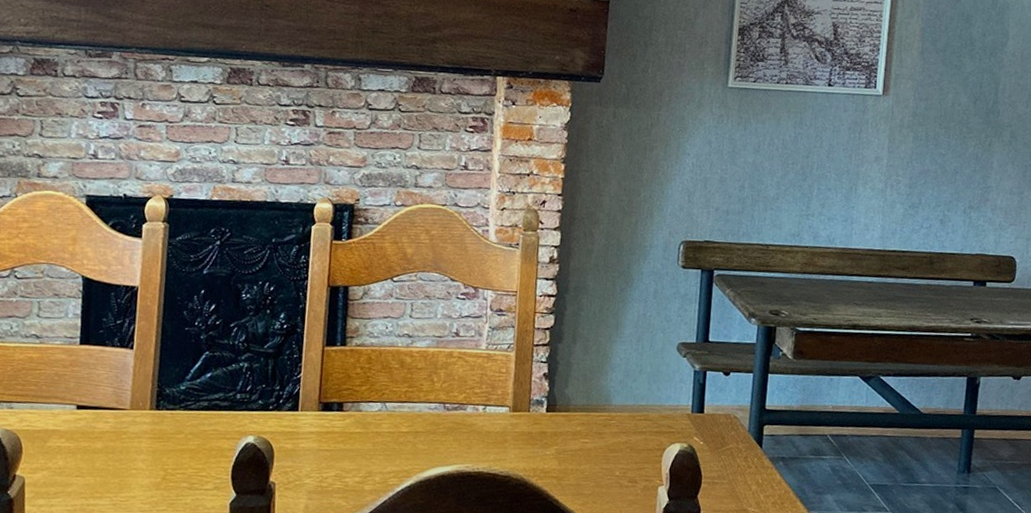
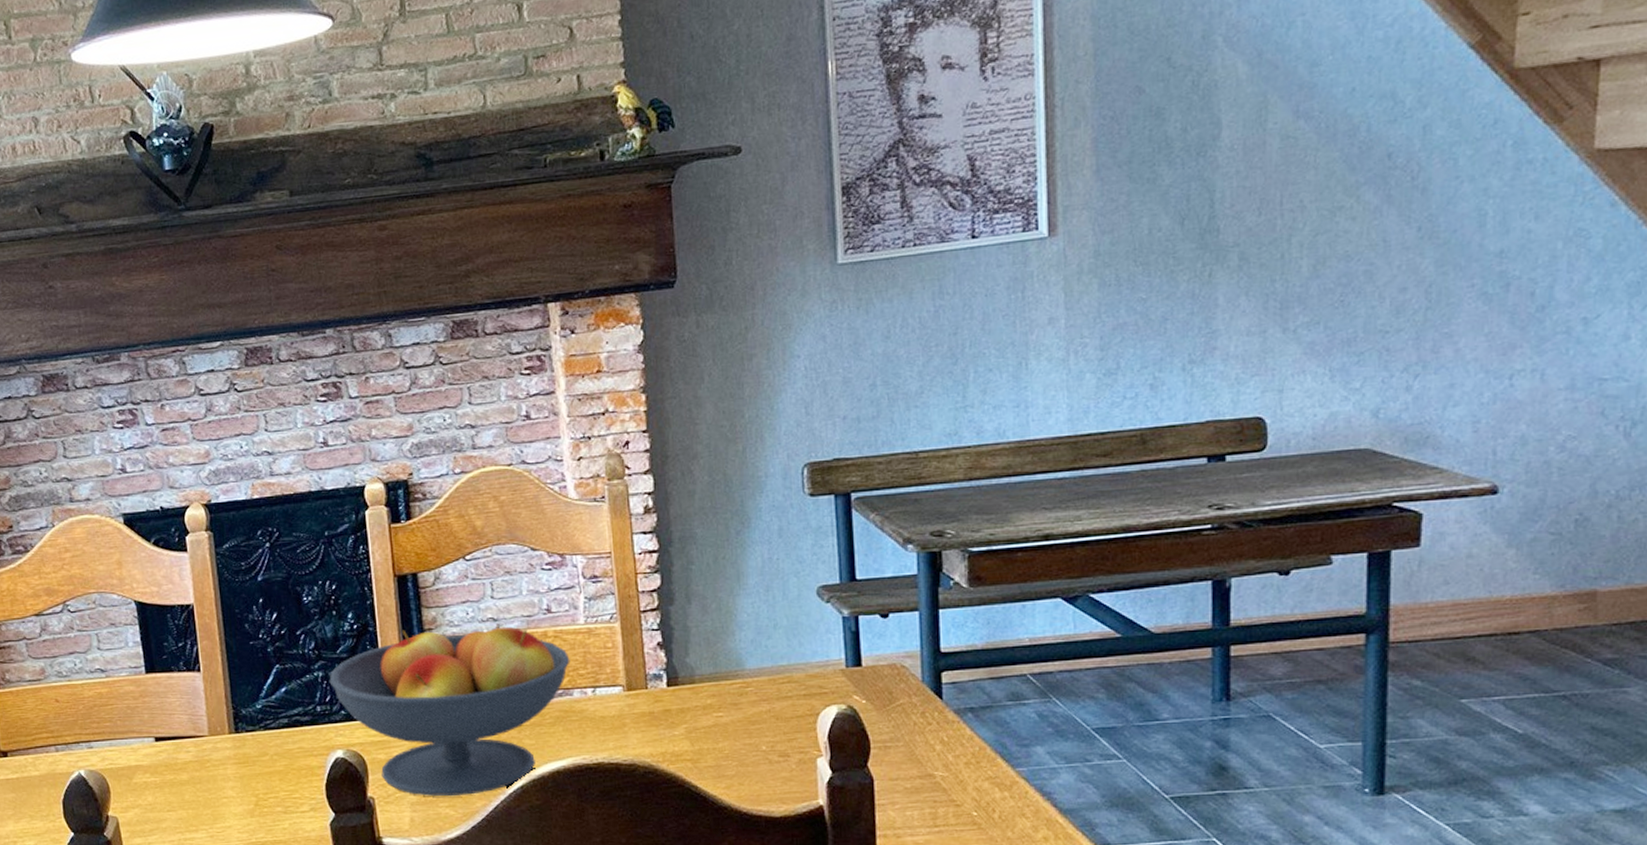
fruit bowl: none [252,335,469,489] -> present [329,623,570,797]

